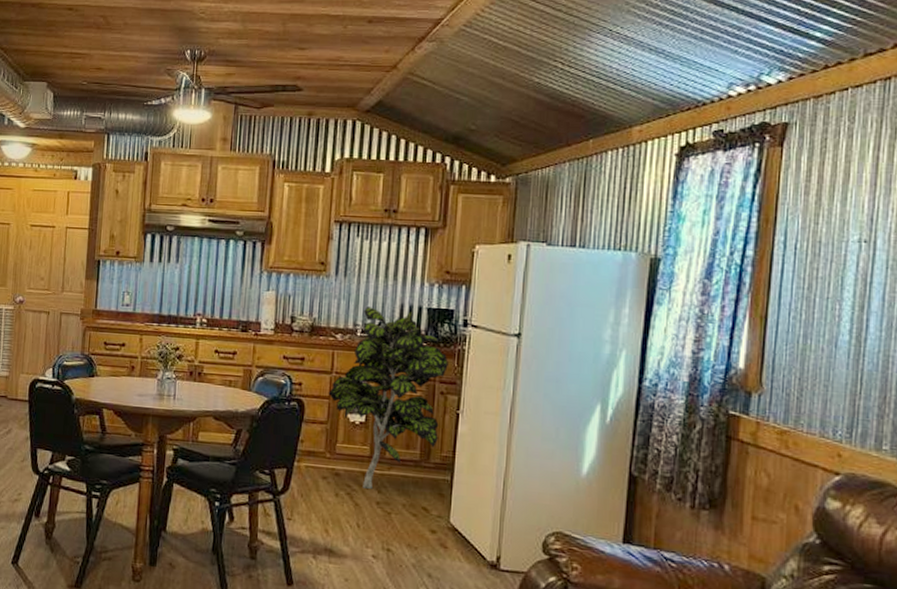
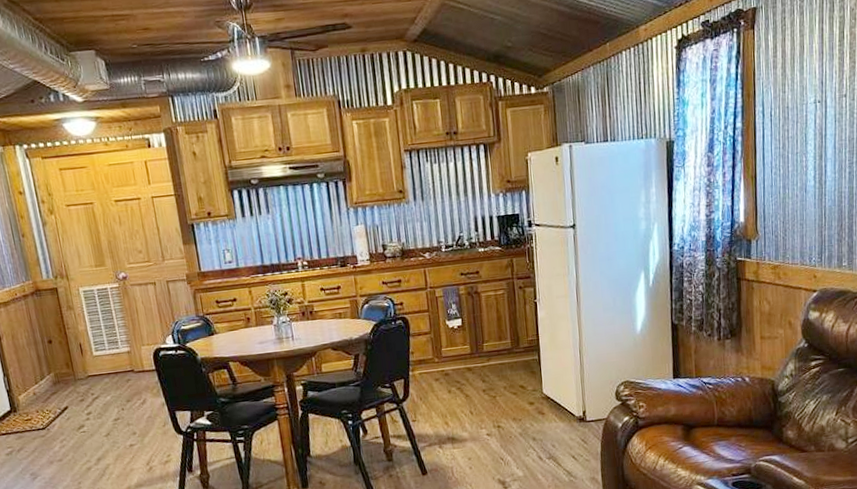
indoor plant: present [328,307,448,489] -> none [426,221,524,381]

